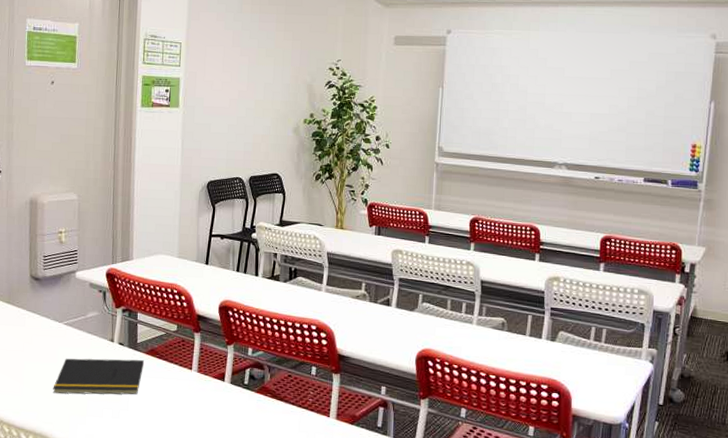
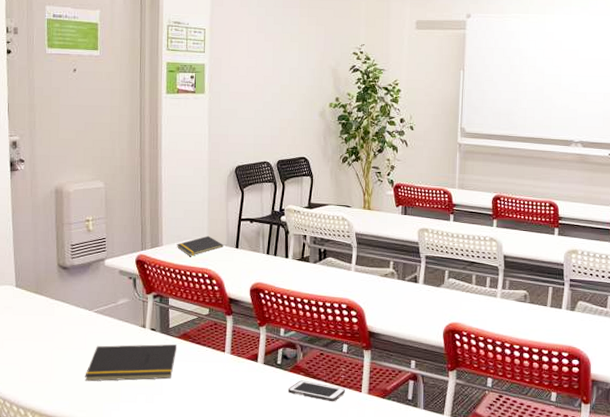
notepad: none [147,251,193,271] -> present [177,235,223,256]
cell phone: none [254,402,313,426] -> present [288,380,346,402]

